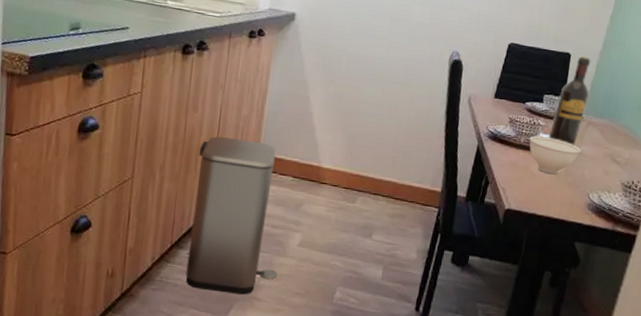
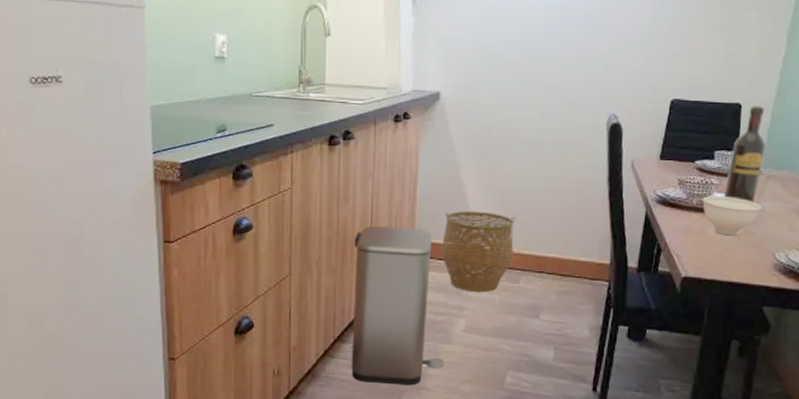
basket: none [283,129,358,209] -> present [441,210,516,292]

